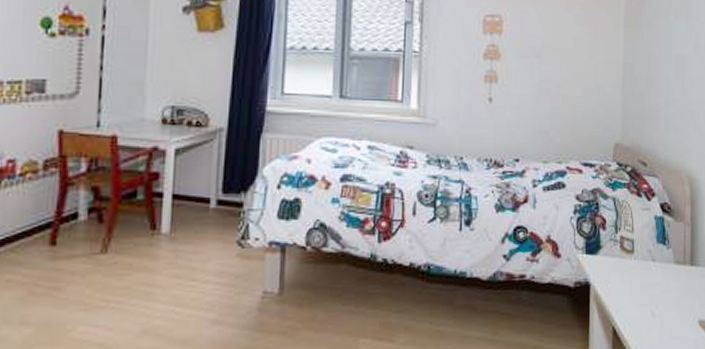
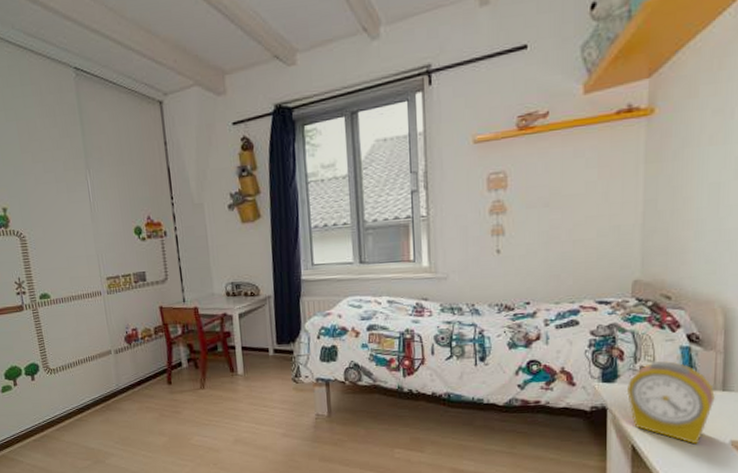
alarm clock: none [608,232,686,325] -> present [626,361,716,445]

